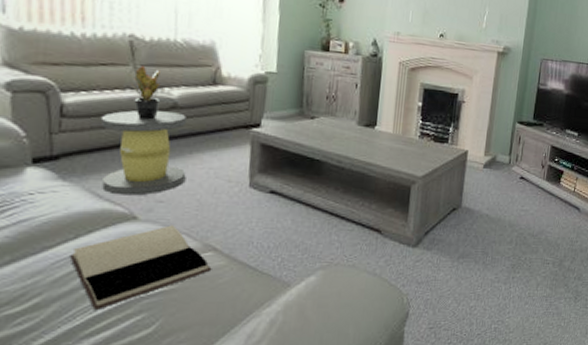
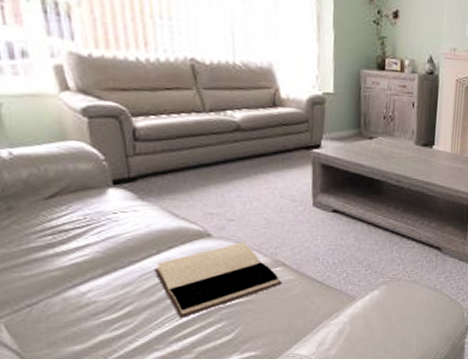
stool: present [100,110,187,196] -> none [170,133,253,215]
potted plant: present [129,66,166,120] -> none [193,89,228,143]

